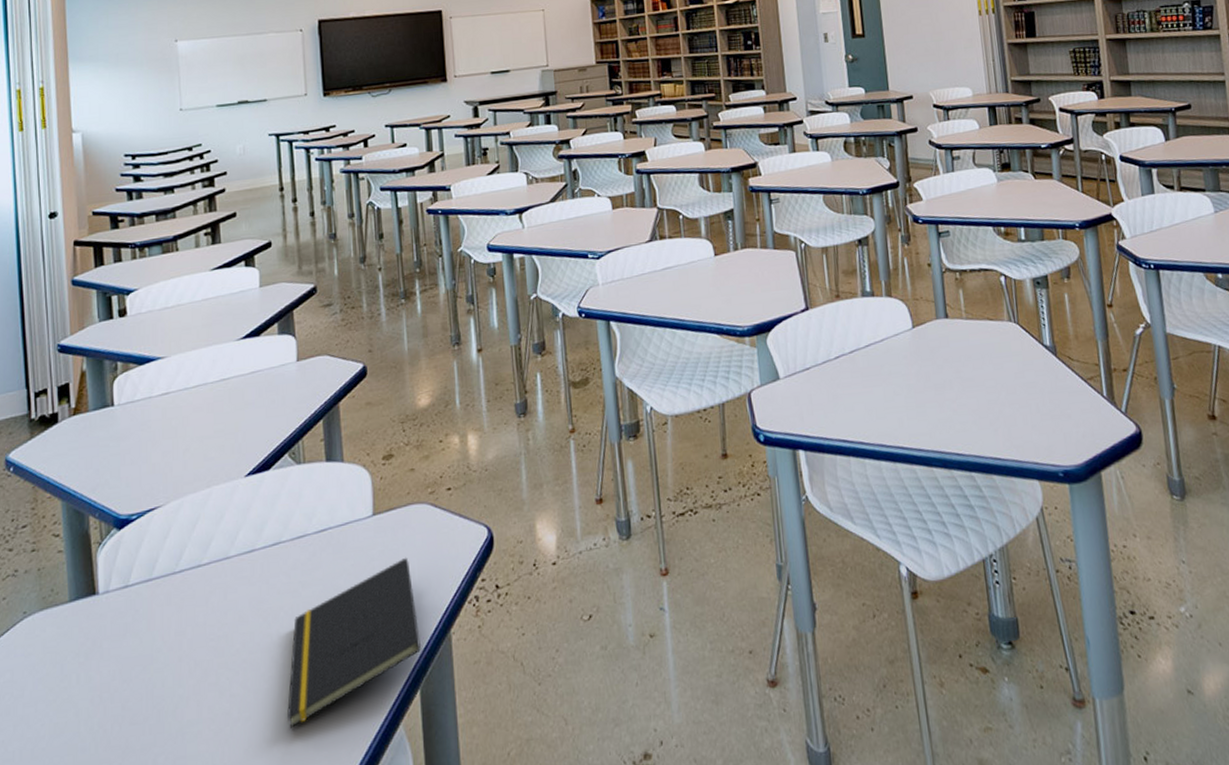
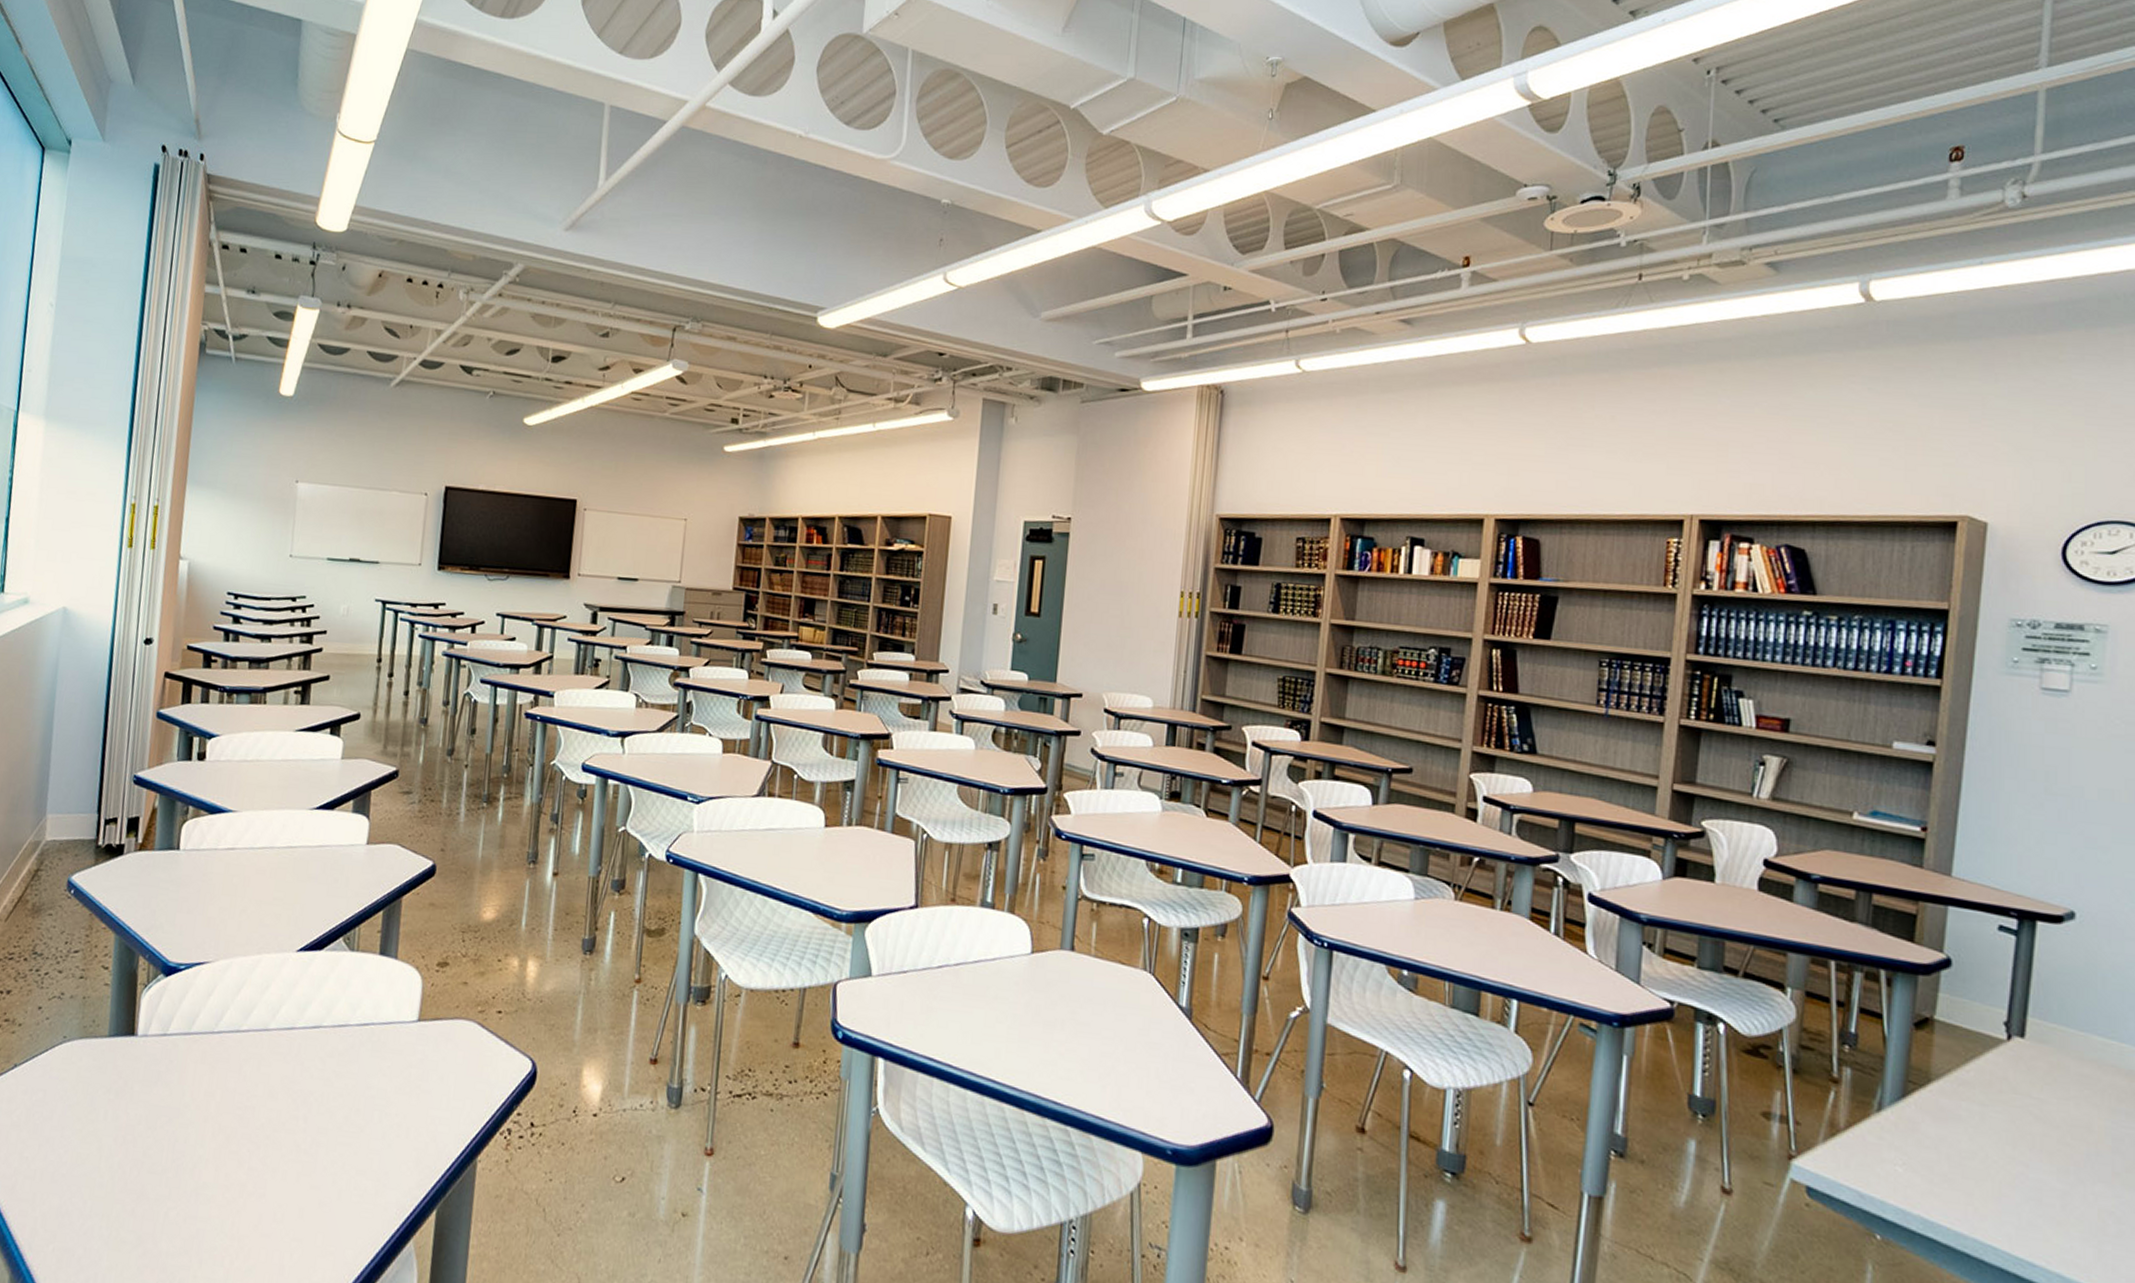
notepad: present [286,557,421,729] -> none [299,1071,447,1216]

